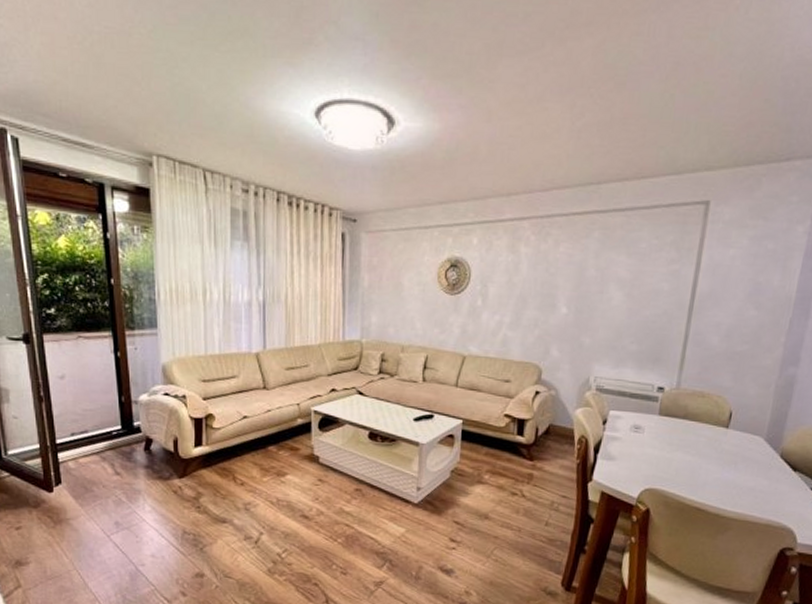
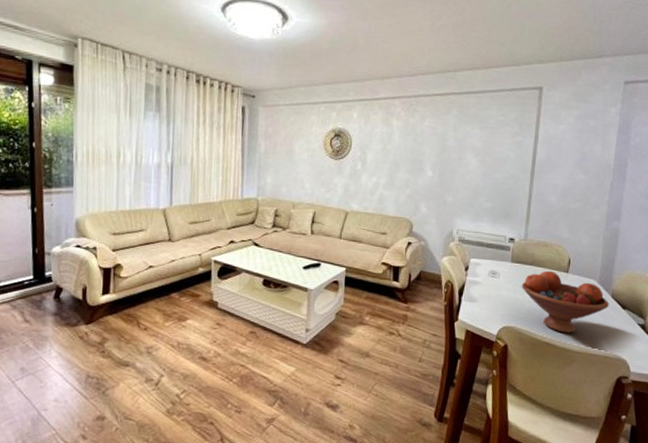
fruit bowl: none [669,425,777,498] -> present [521,270,609,333]

